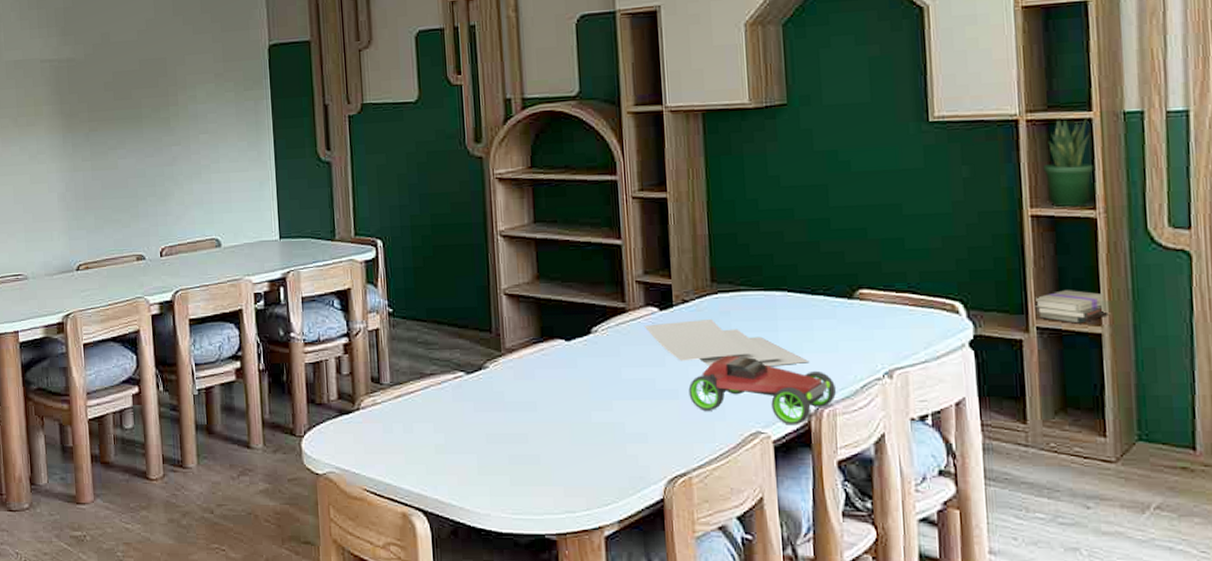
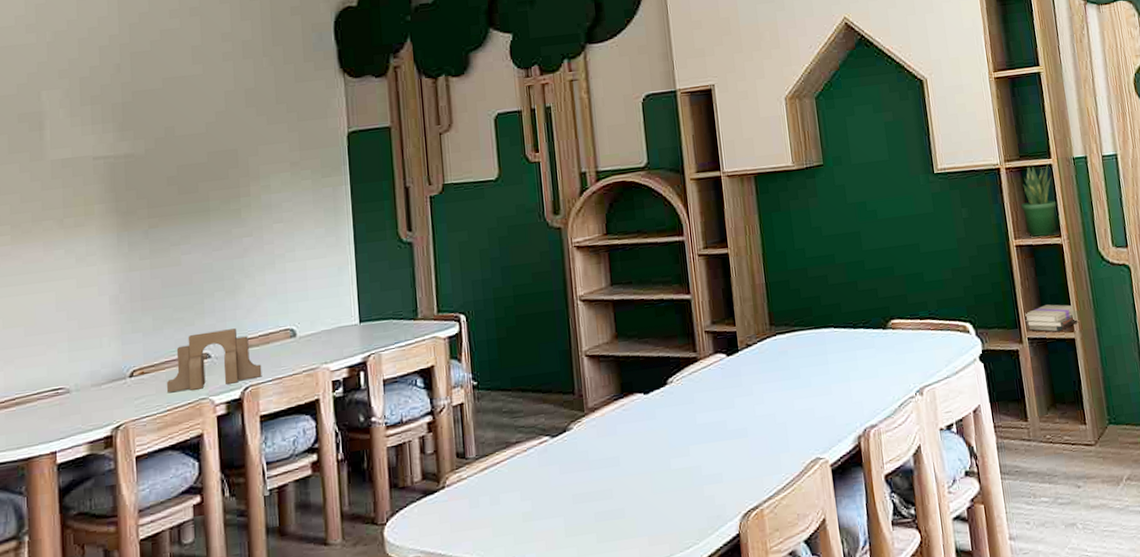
wooden toy: none [107,234,191,289] -> present [166,328,262,393]
papers: present [643,319,810,367] -> none [714,359,856,403]
toy car: present [688,355,837,425] -> none [756,390,880,448]

